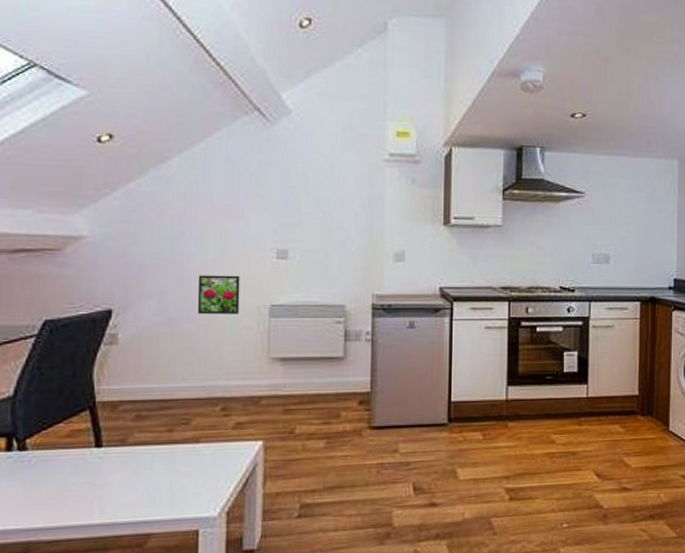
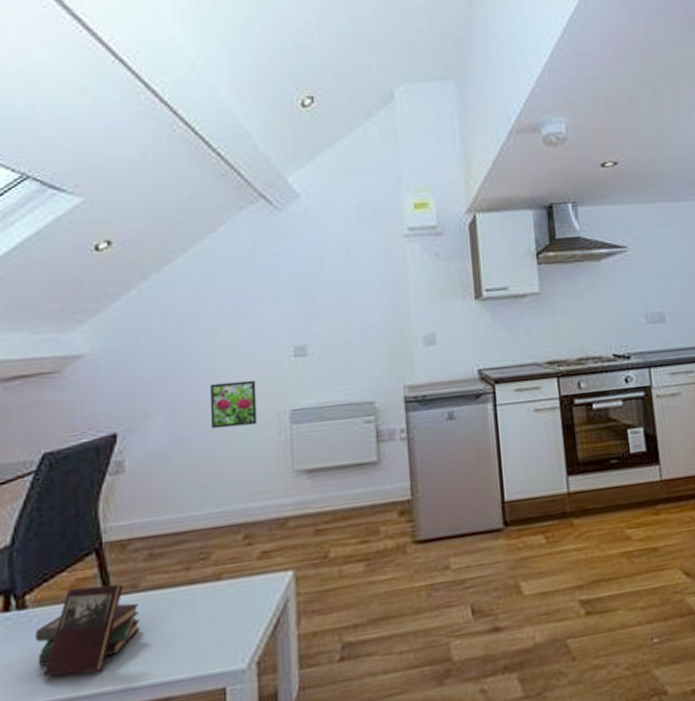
book: none [34,437,127,509] -> present [36,584,140,677]

